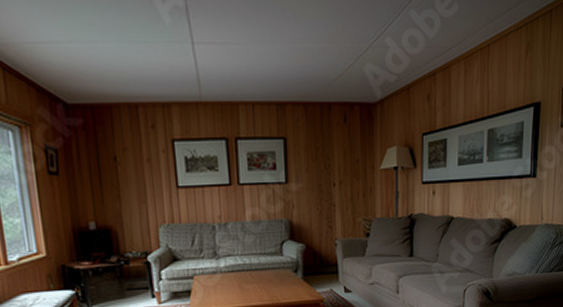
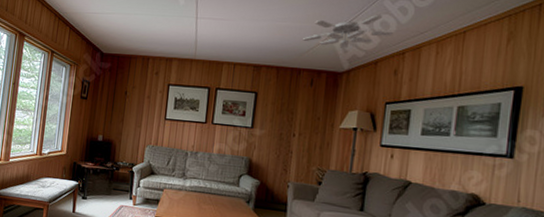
ceiling fan: none [329,28,423,73] -> present [303,14,394,49]

